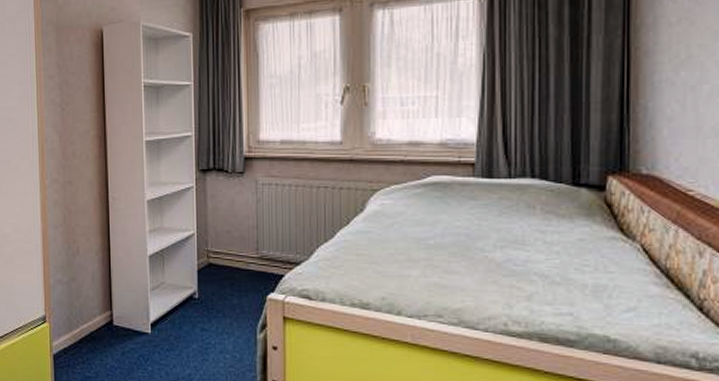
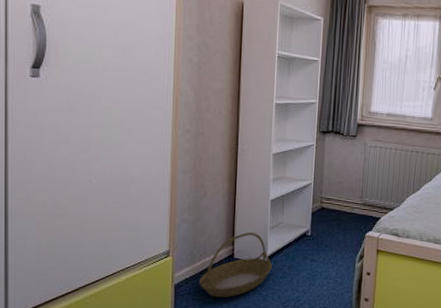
basket: none [78,294,156,372] -> present [199,231,272,298]

